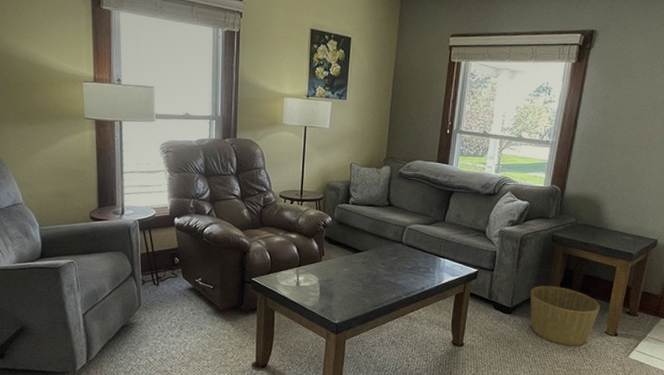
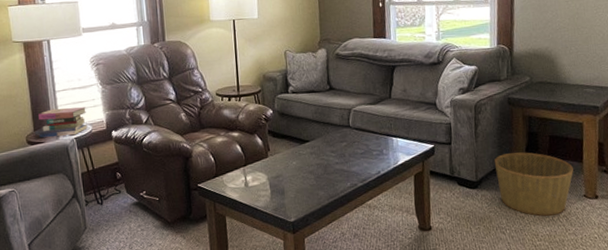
books: none [98,189,151,217] -> present [34,107,88,138]

